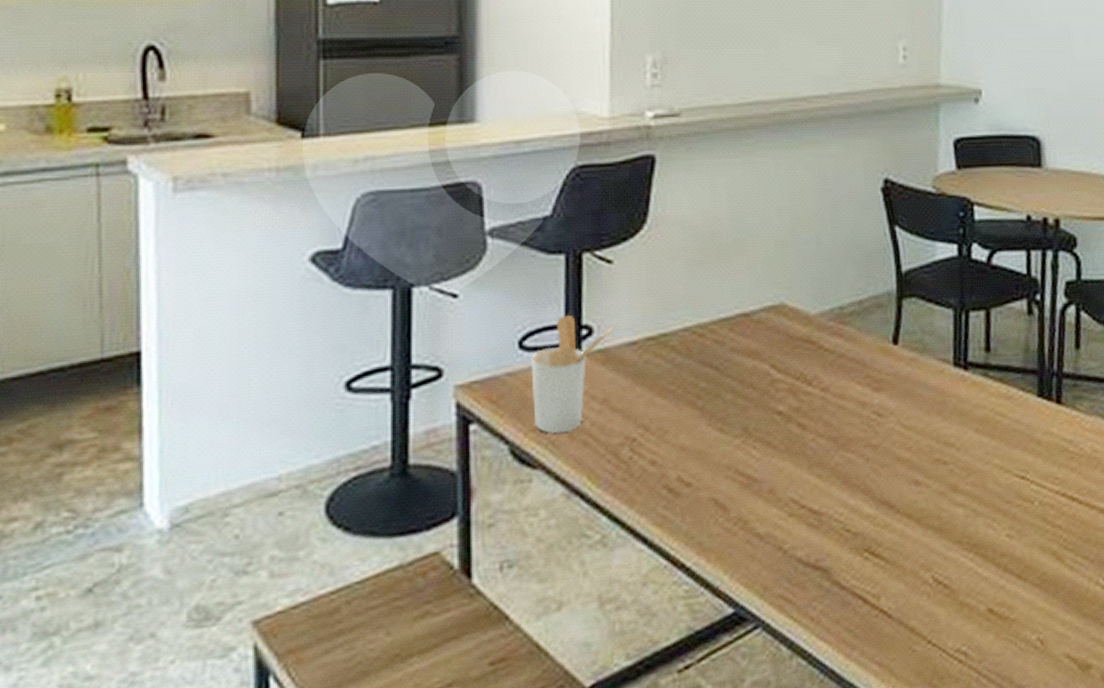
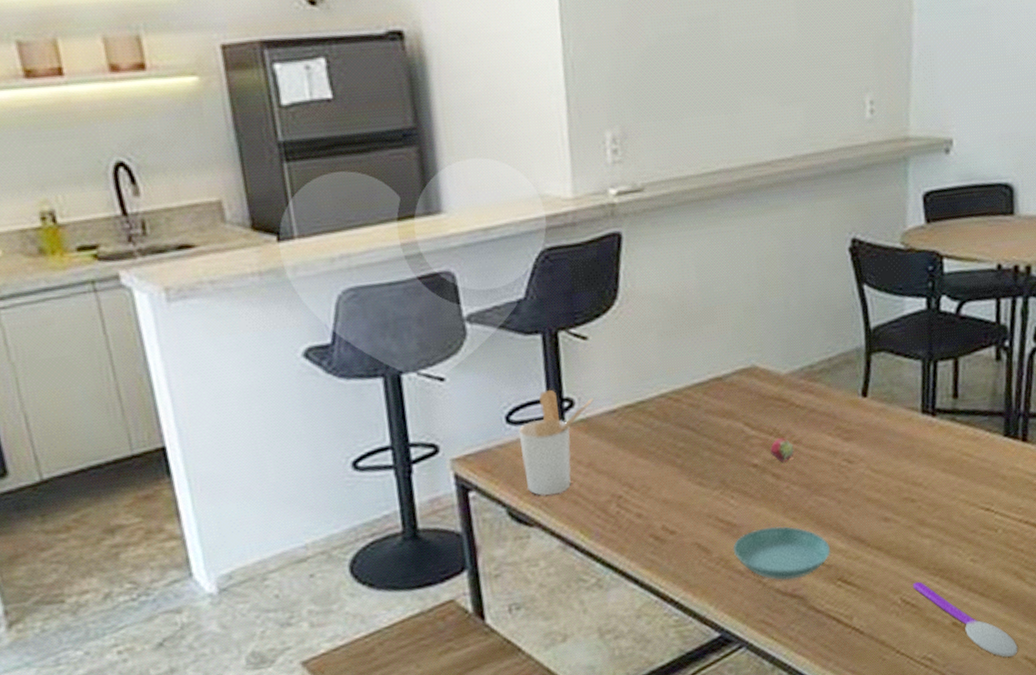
saucer: none [752,483,857,548] -> present [733,526,830,581]
fruit: none [795,384,822,411] -> present [769,438,794,462]
spoon: none [945,557,1059,655] -> present [913,581,1018,657]

